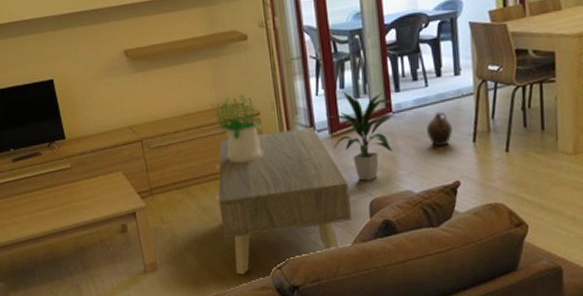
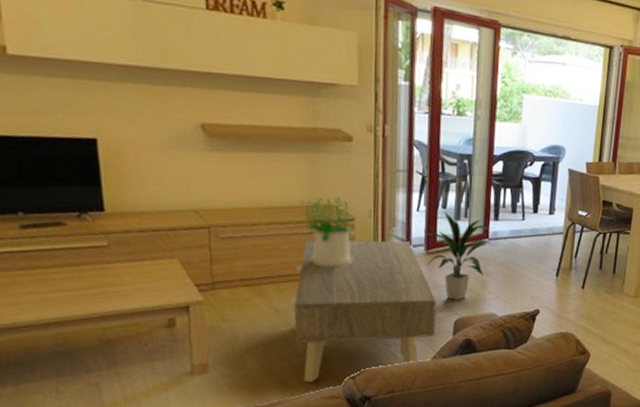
ceramic jug: present [426,111,452,147] -> none [517,244,540,277]

